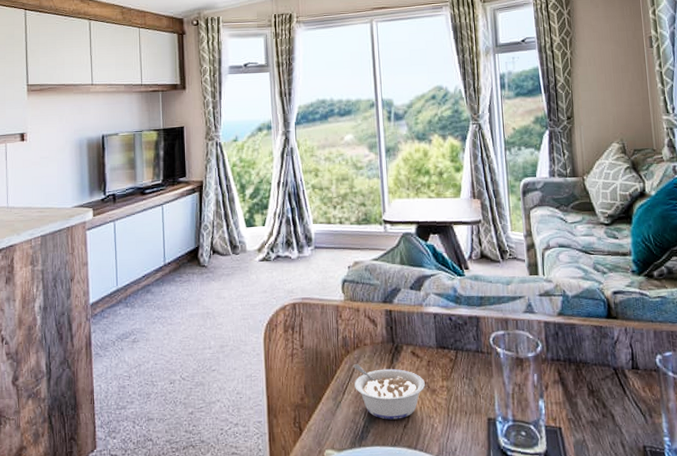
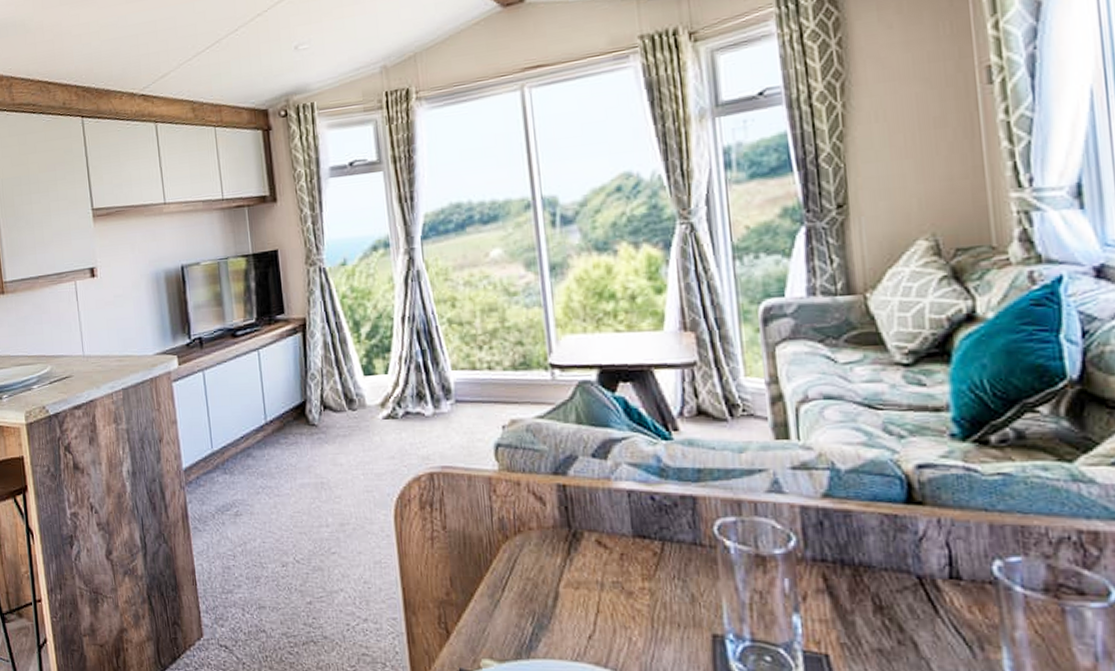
legume: present [353,364,425,420] -> none [514,554,617,628]

